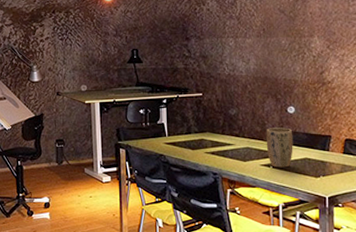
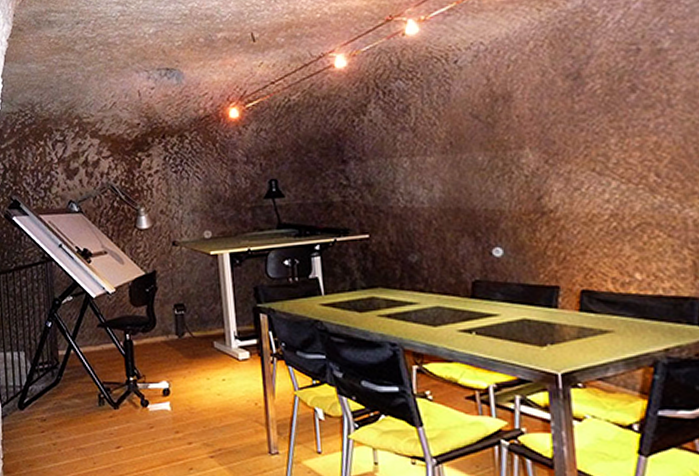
plant pot: present [266,128,293,168] -> none [463,277,505,334]

